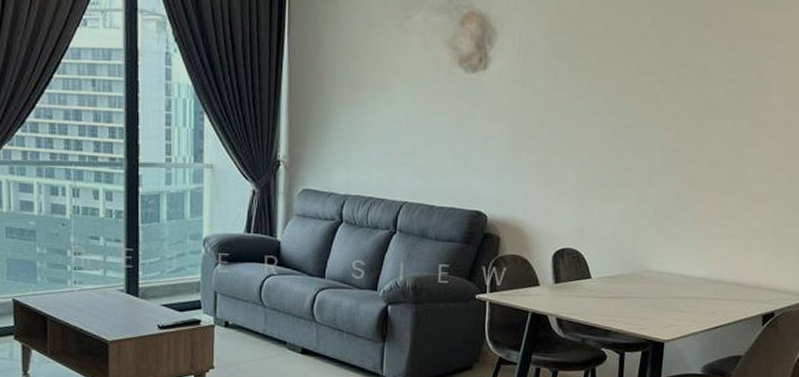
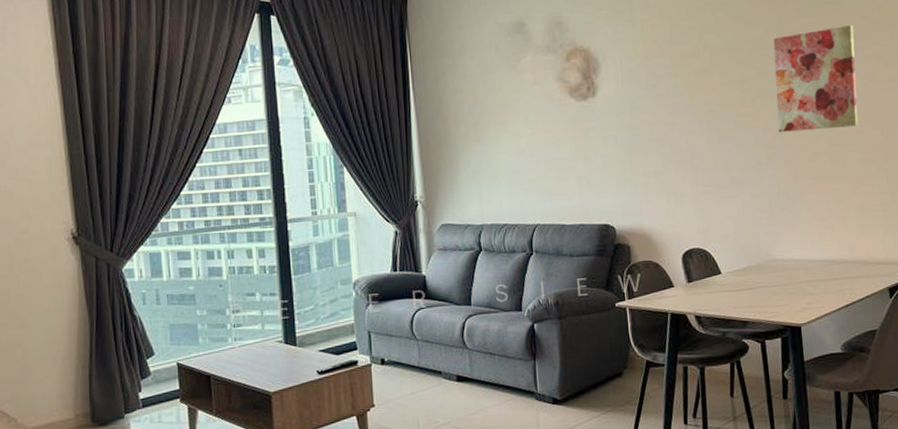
wall art: none [678,23,782,139] -> present [773,24,858,132]

